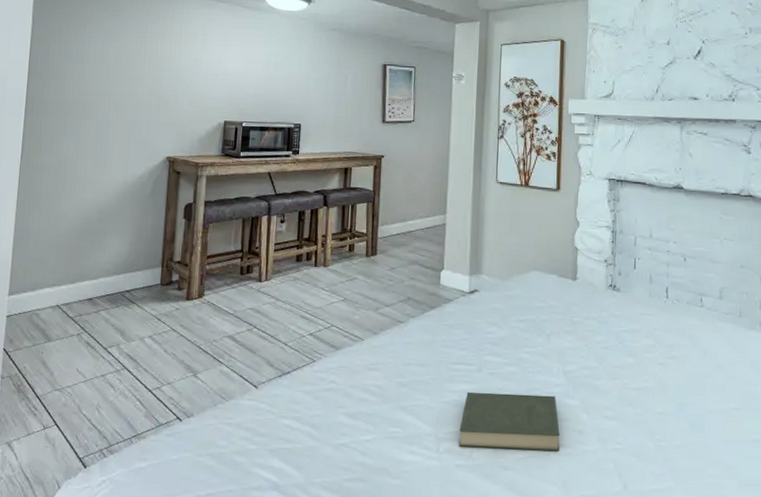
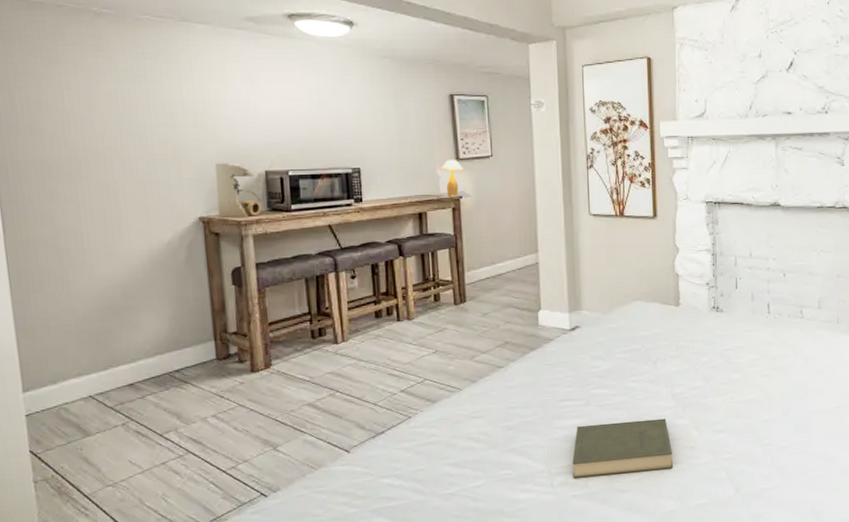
paper towel holder: none [182,112,218,161] -> present [214,163,262,218]
table lamp: none [368,120,388,157] -> present [440,157,464,198]

